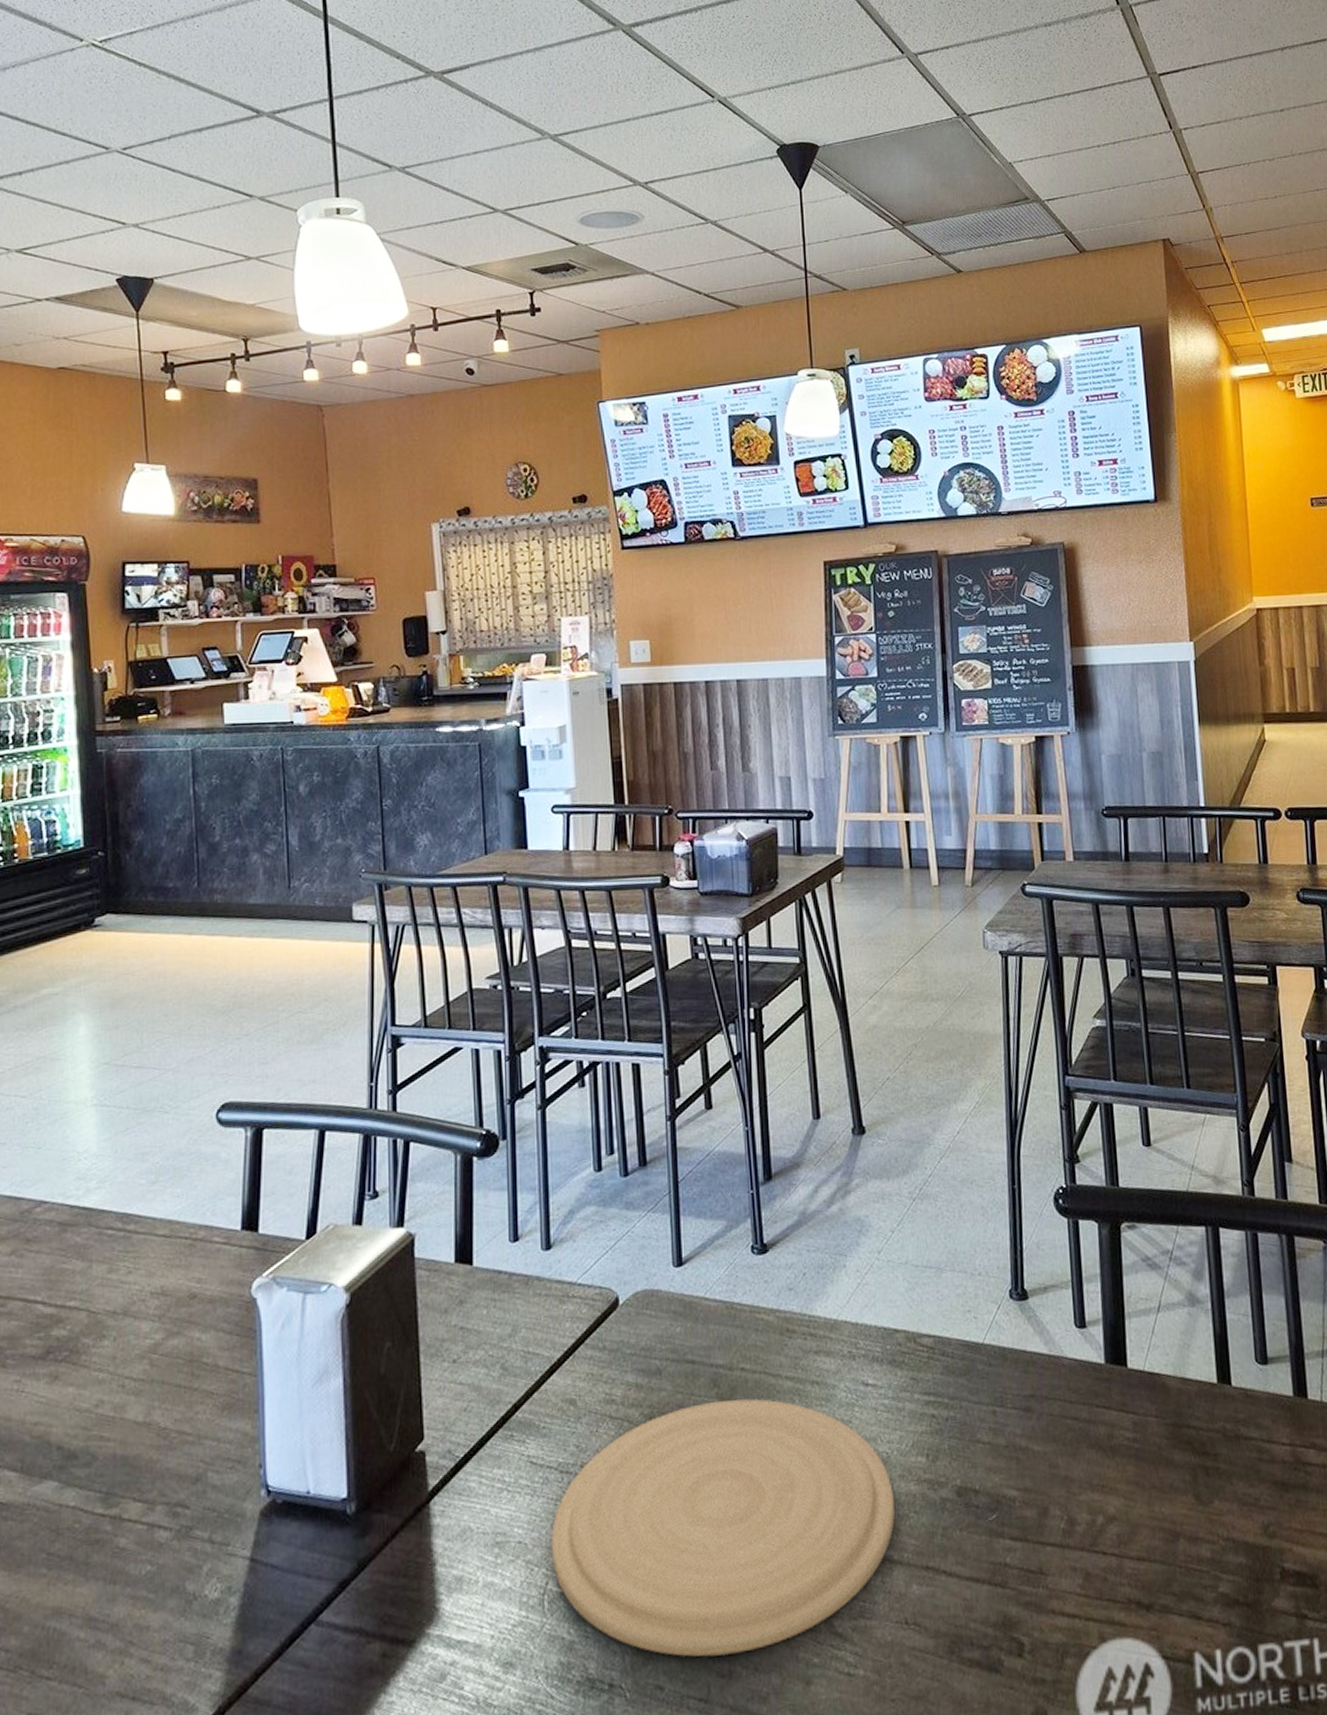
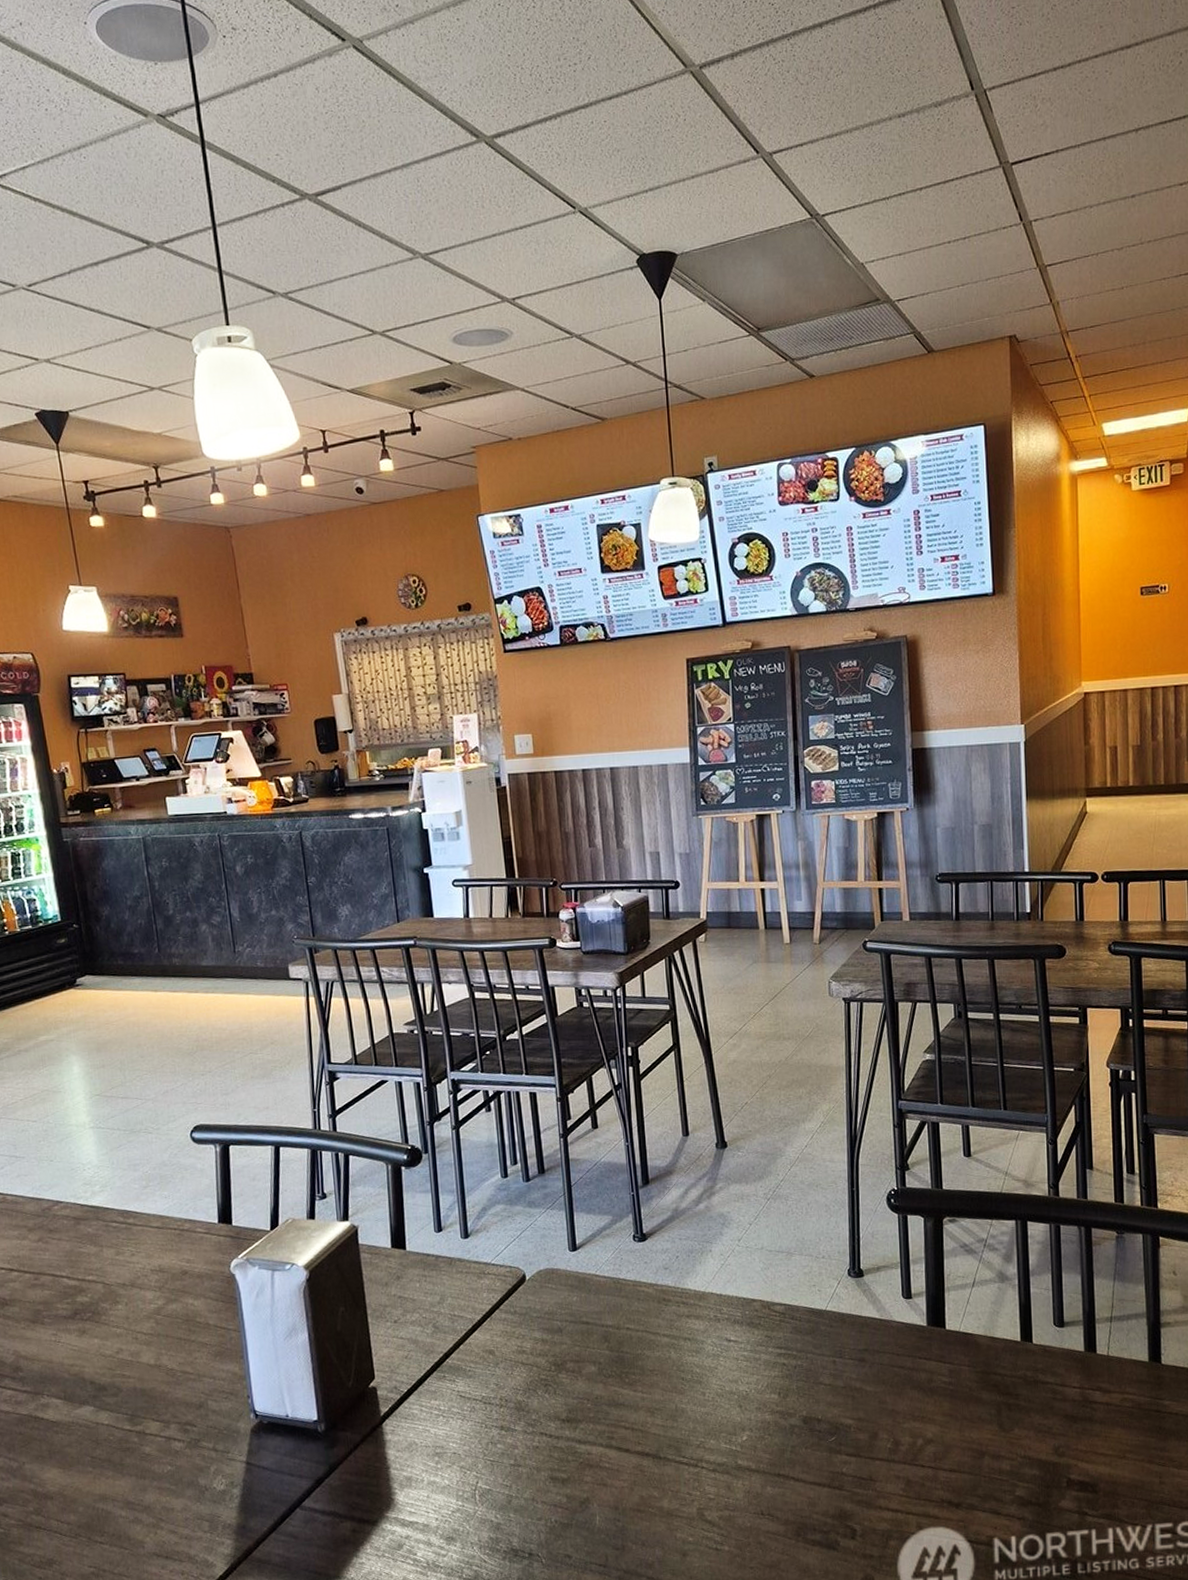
plate: present [550,1399,896,1657] -> none [478,1350,753,1536]

